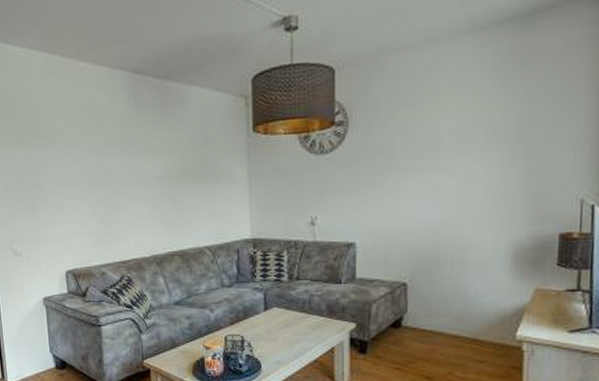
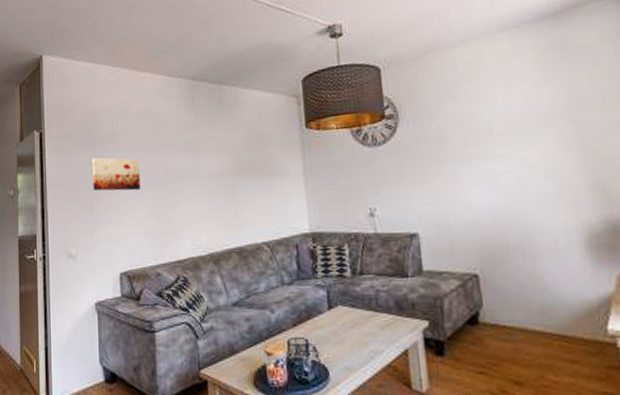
wall art: none [32,154,83,191] -> present [92,157,141,191]

